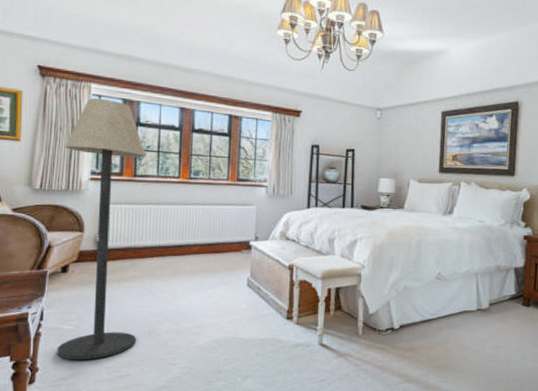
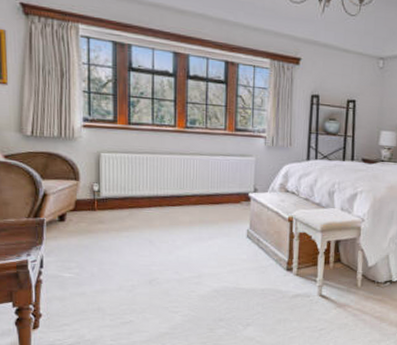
floor lamp: present [57,97,146,360] -> none [54,39,140,307]

